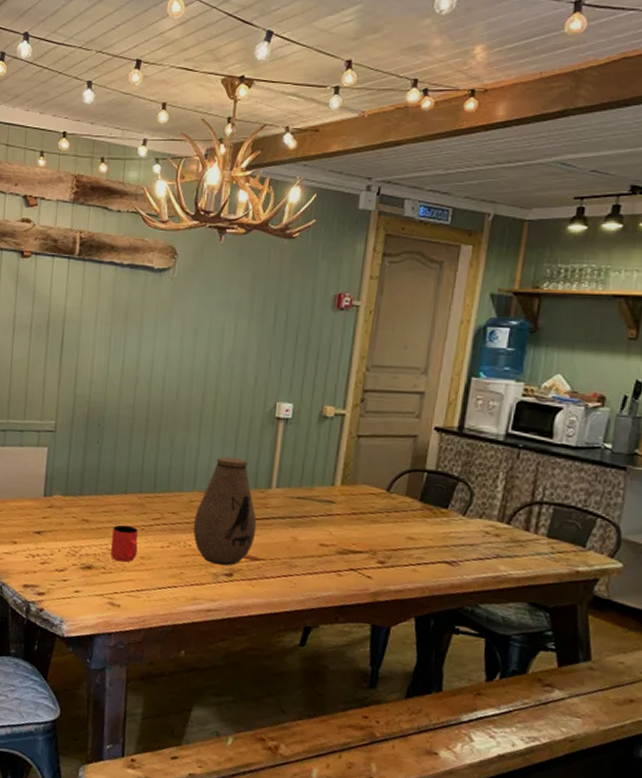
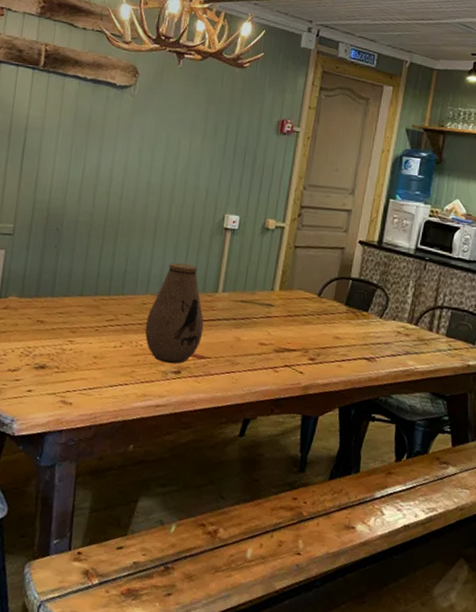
cup: present [111,524,138,563] -> none [64,325,92,362]

